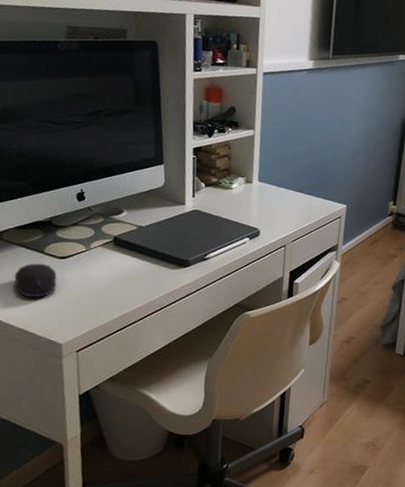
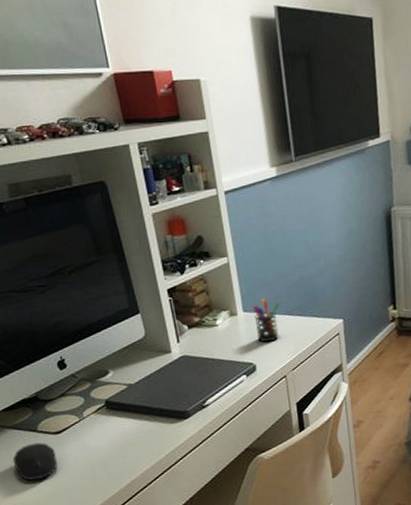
pen holder: none [267,173,293,213] -> present [253,298,280,343]

